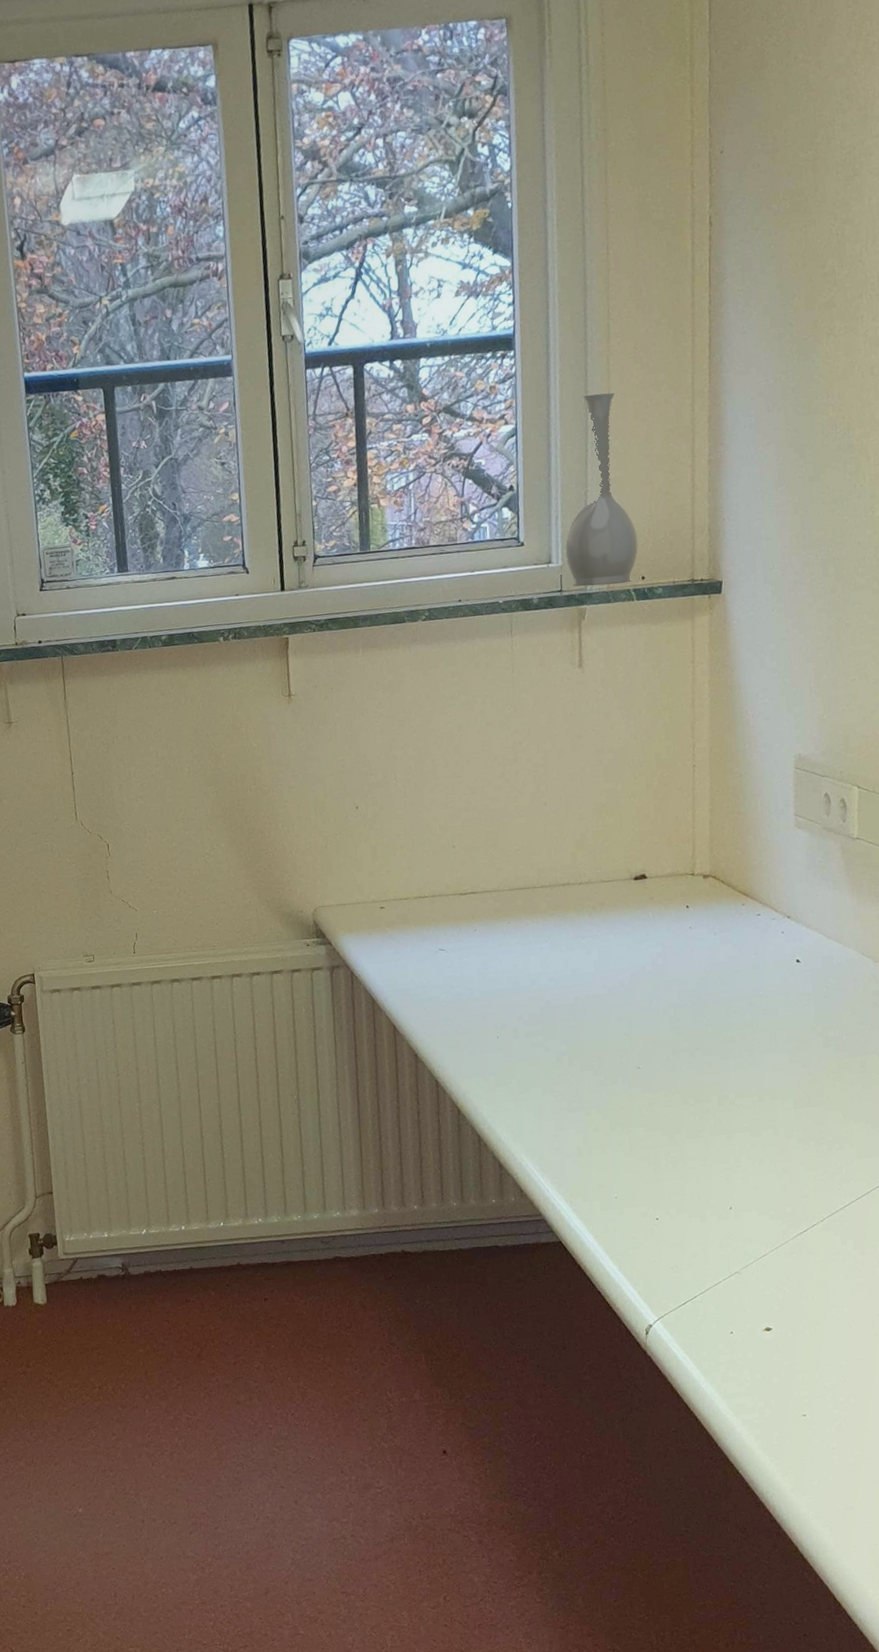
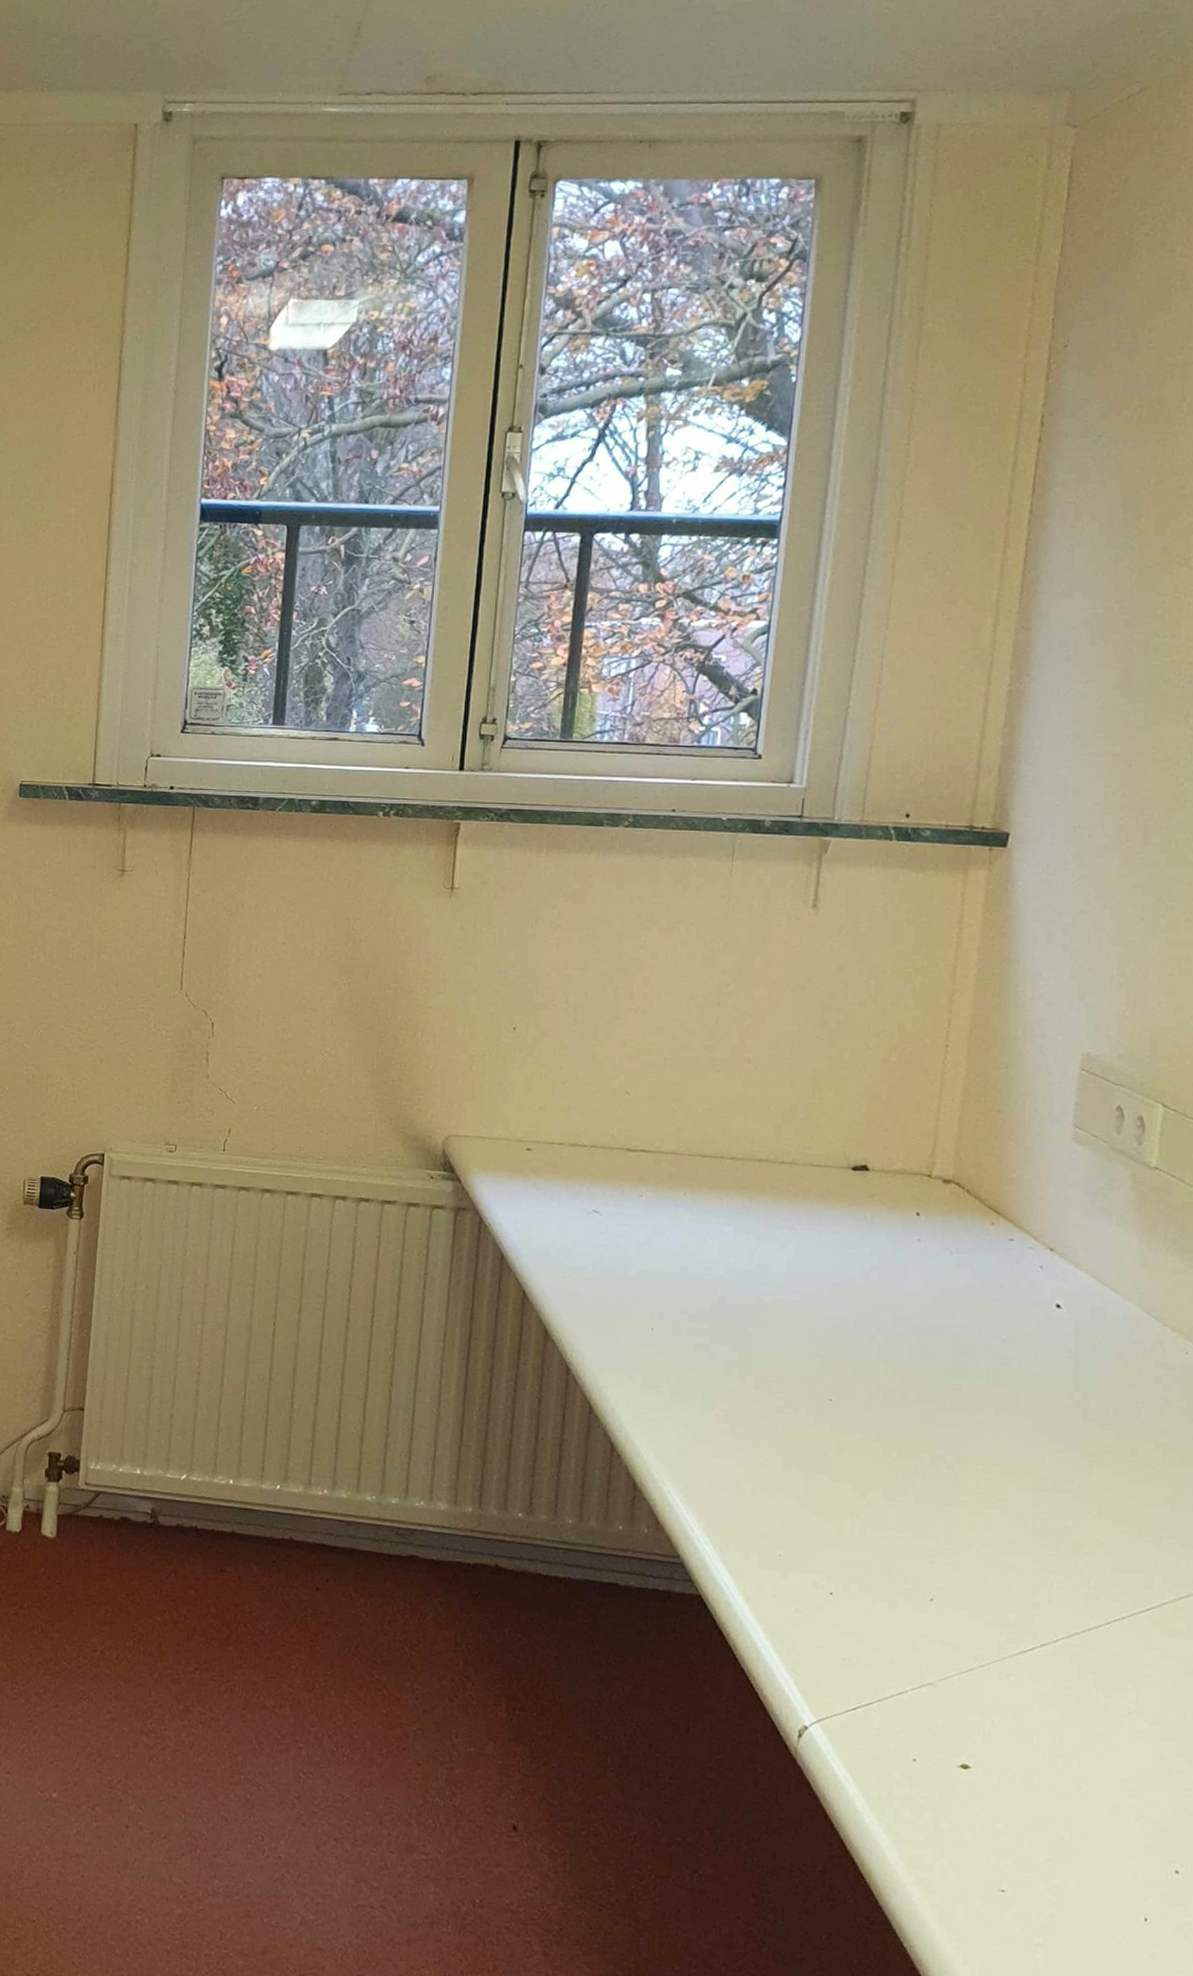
vase: present [565,392,638,587] -> none [812,598,906,819]

